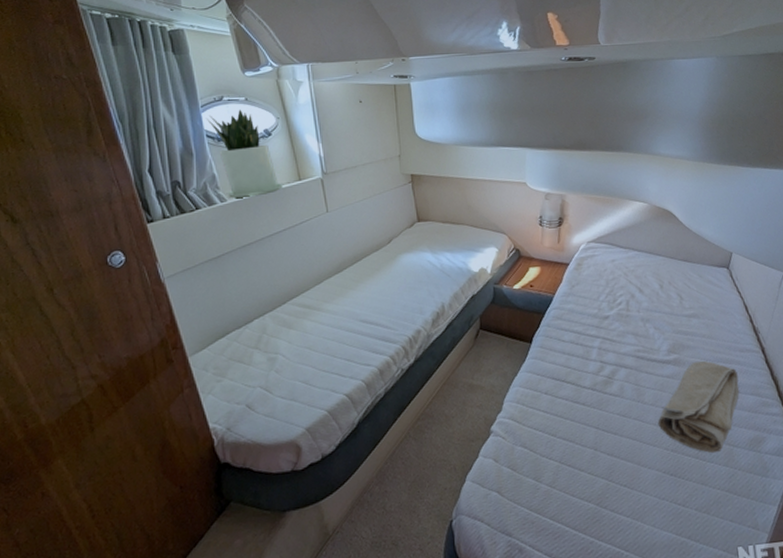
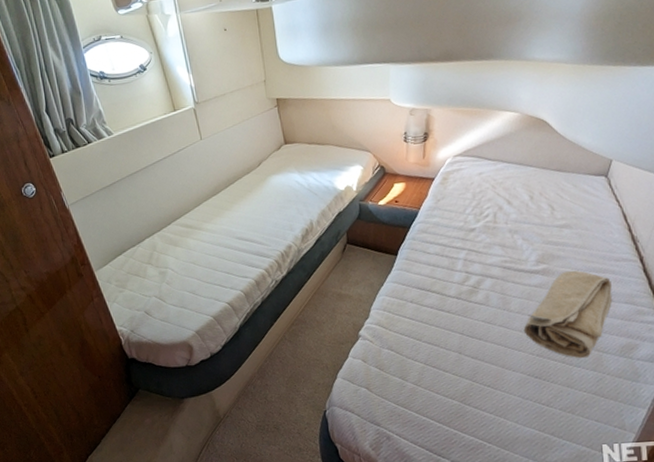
planter: present [207,109,284,199] -> none [89,47,161,132]

